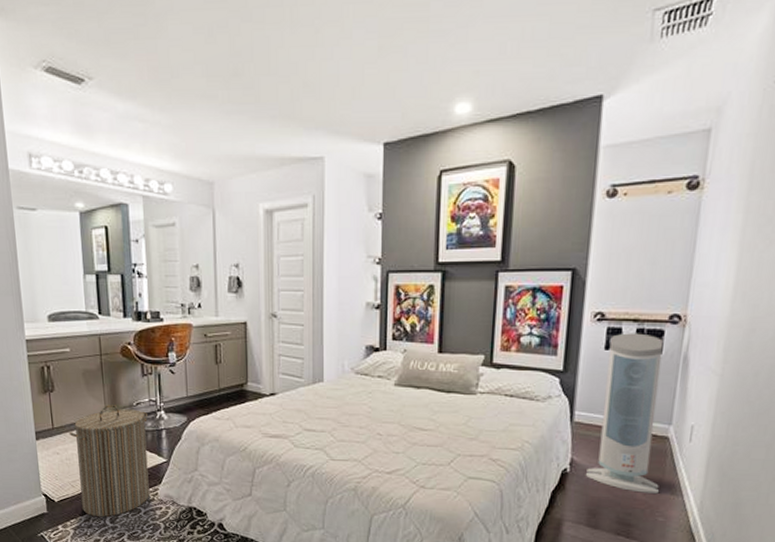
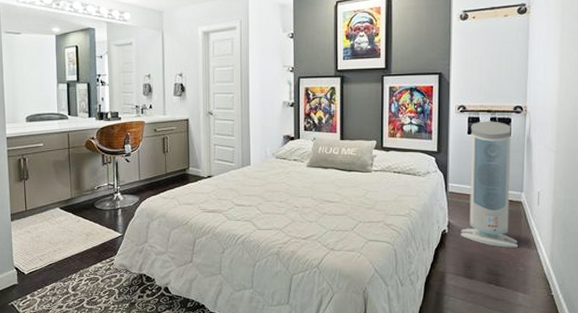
laundry hamper: present [69,405,150,518] -> none [39,189,107,286]

